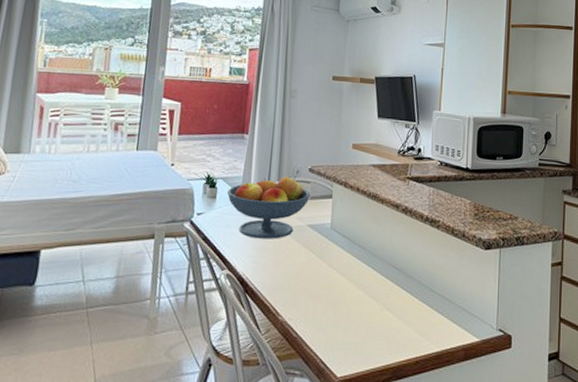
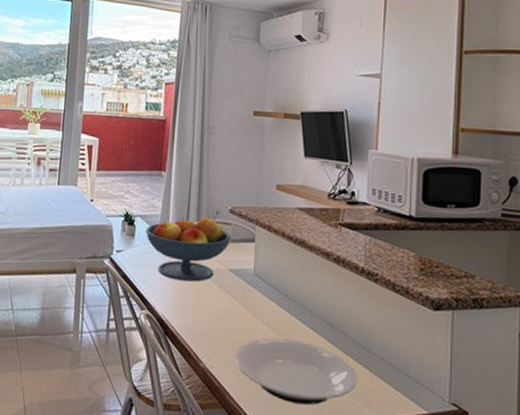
plate: none [312,285,421,346] -> present [235,337,357,405]

